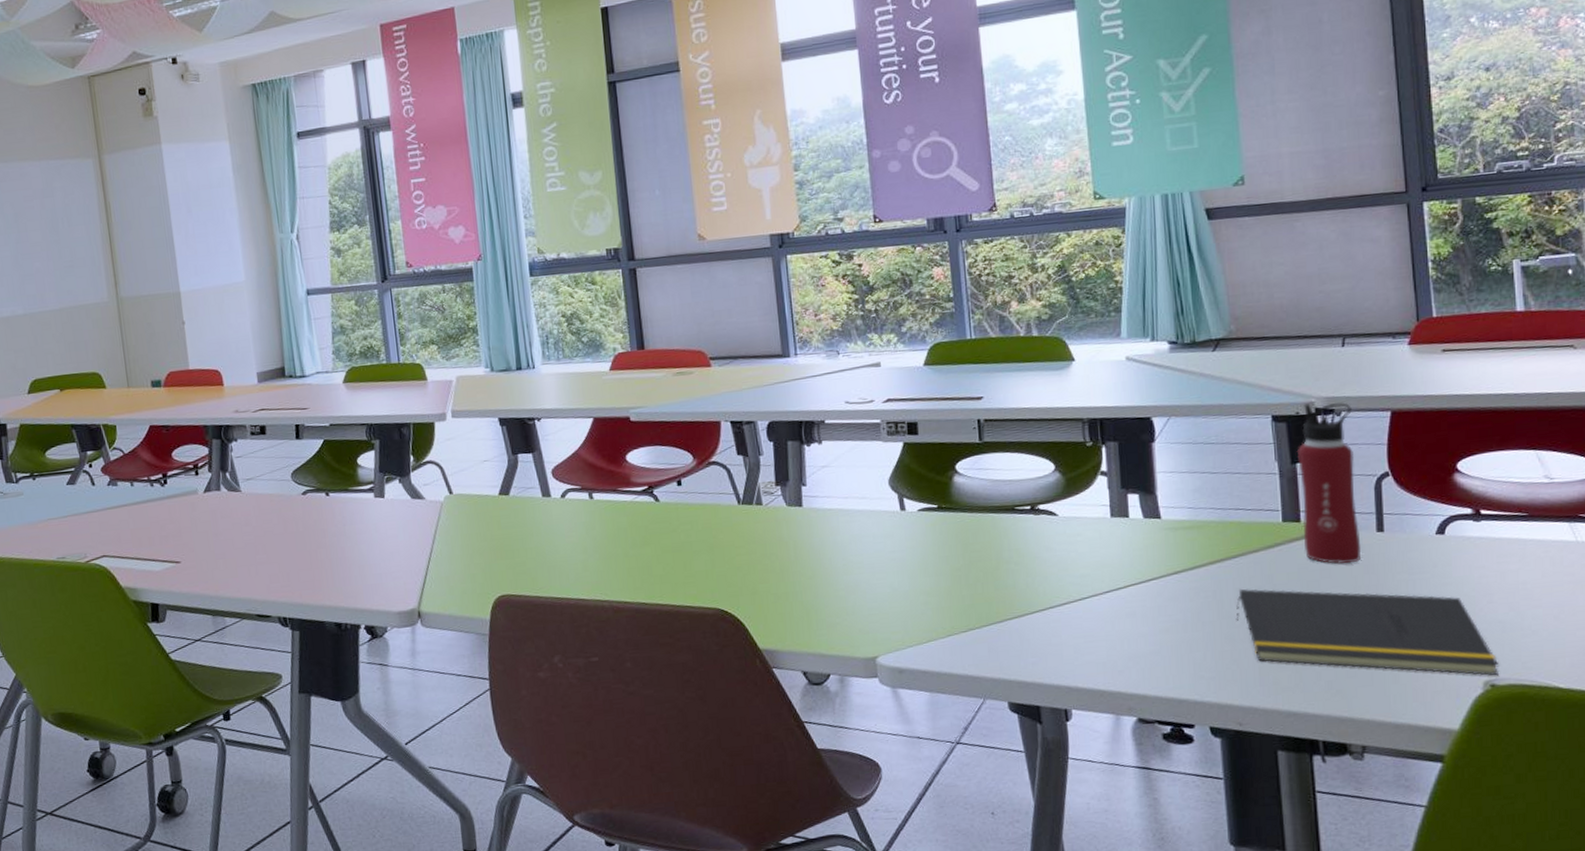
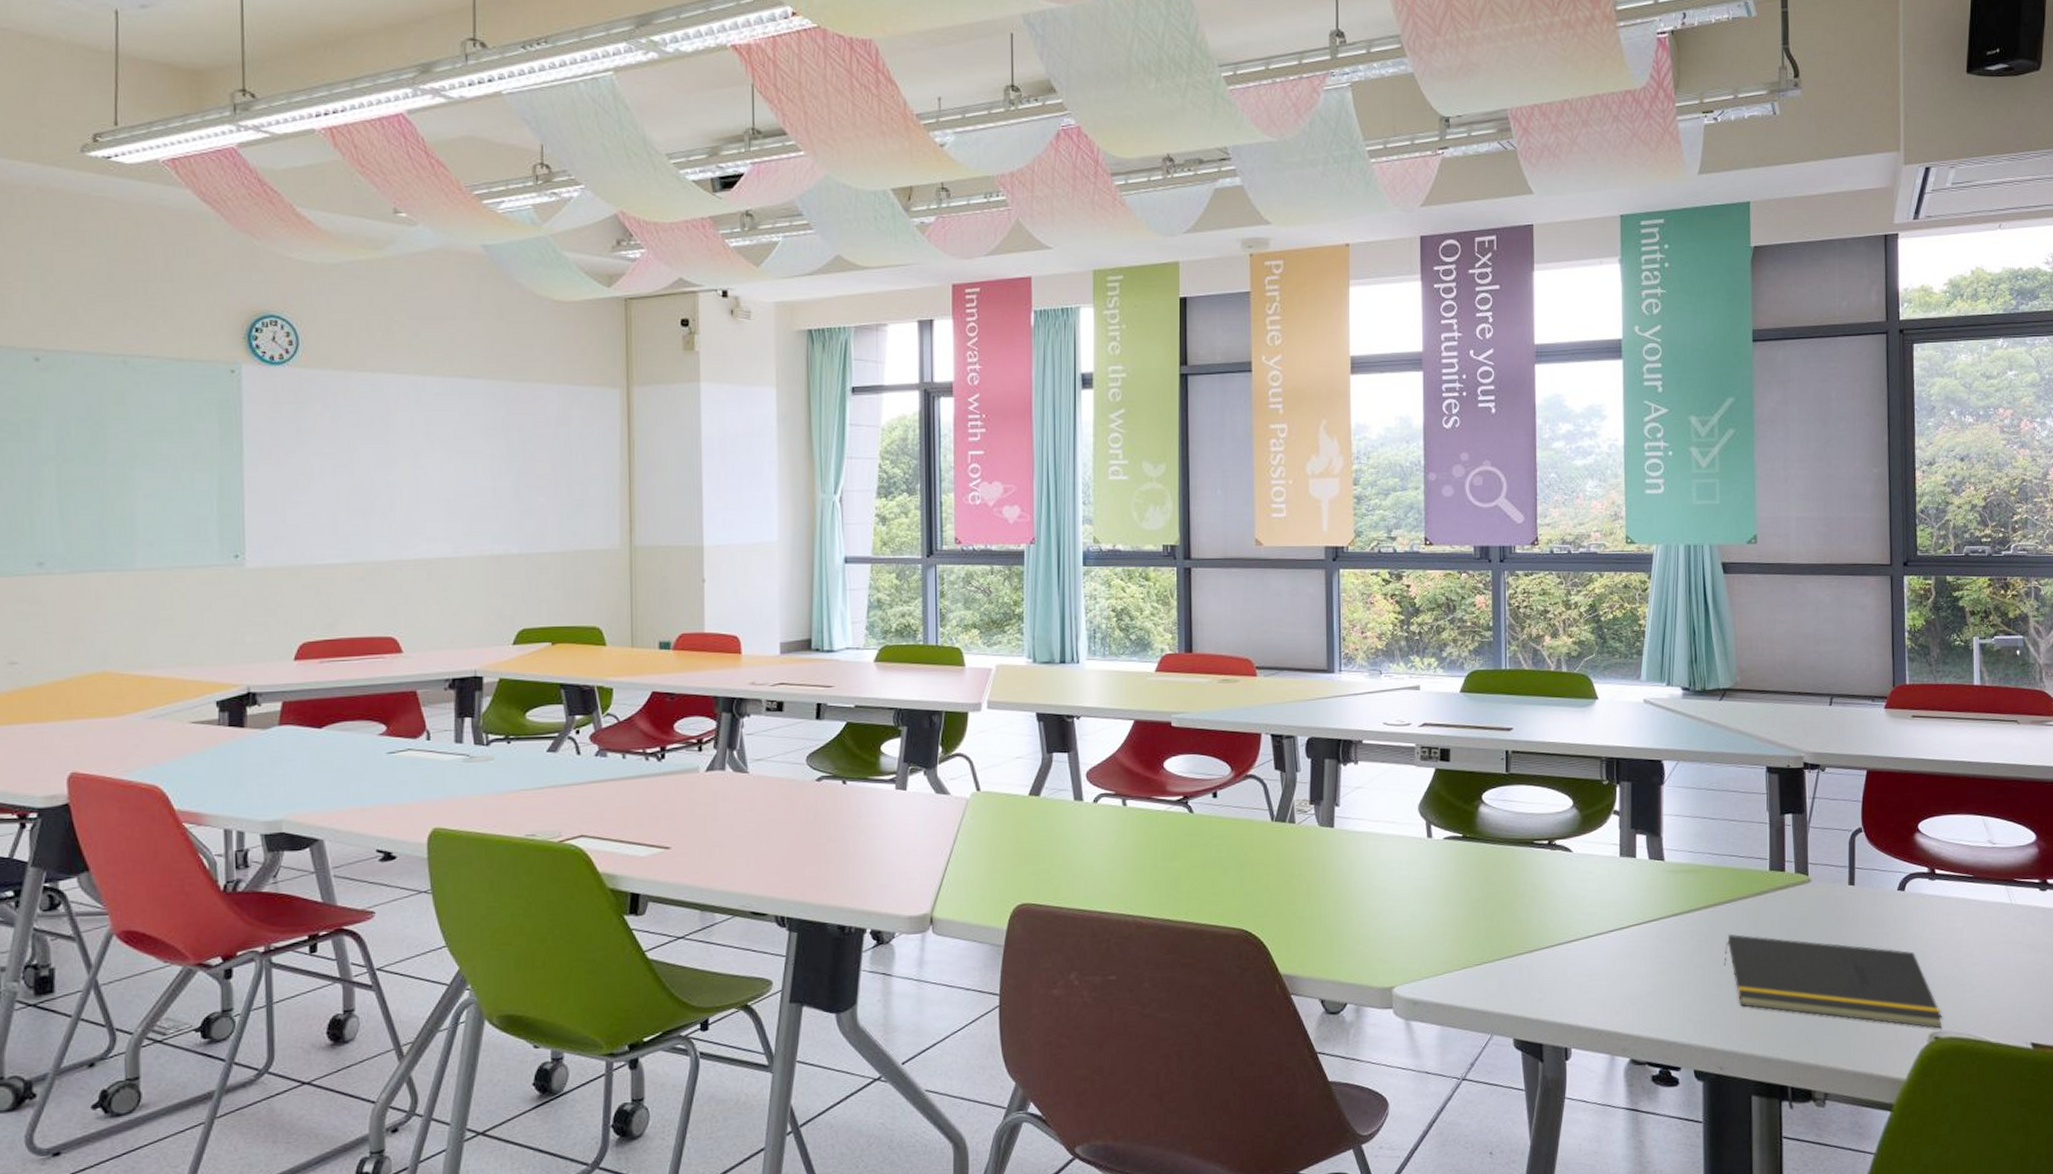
water bottle: present [1296,402,1361,564] -> none [1785,757,1835,914]

